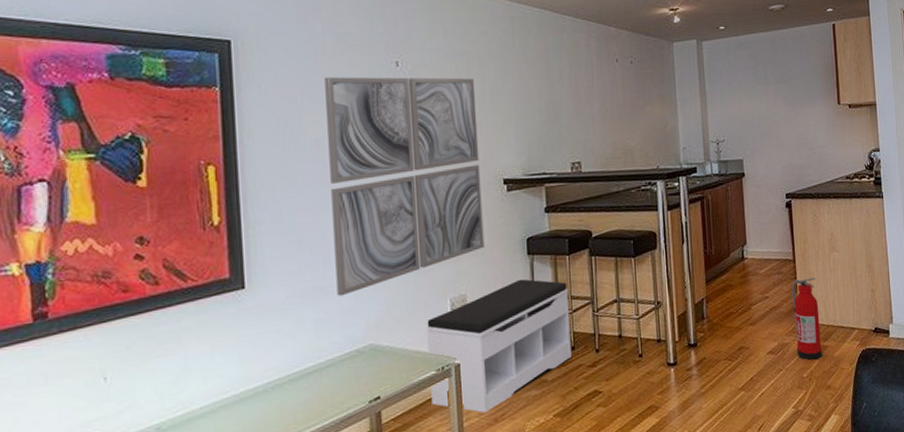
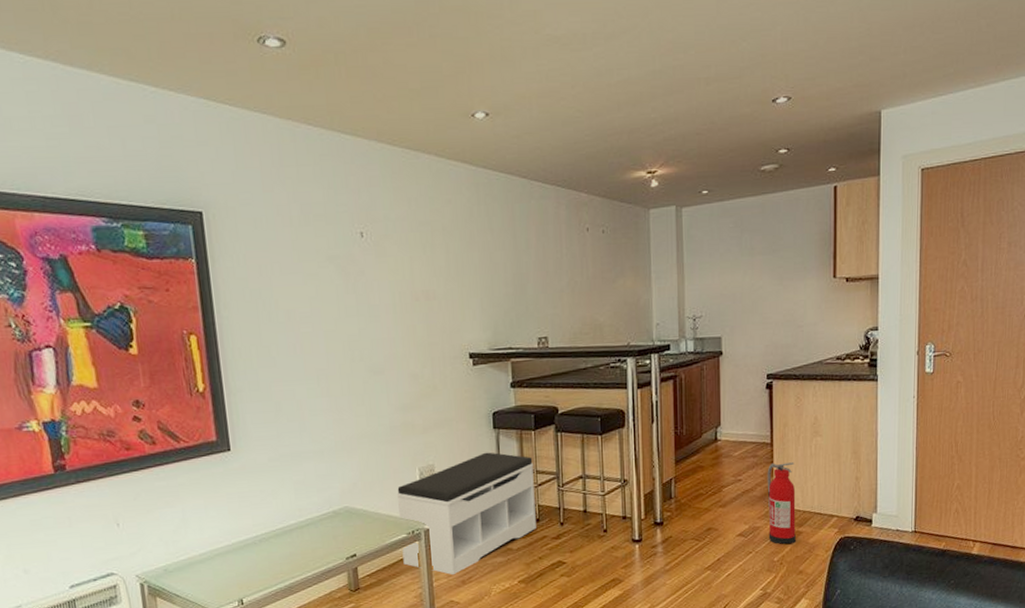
wall art: present [325,76,485,296] -> none [292,248,451,461]

